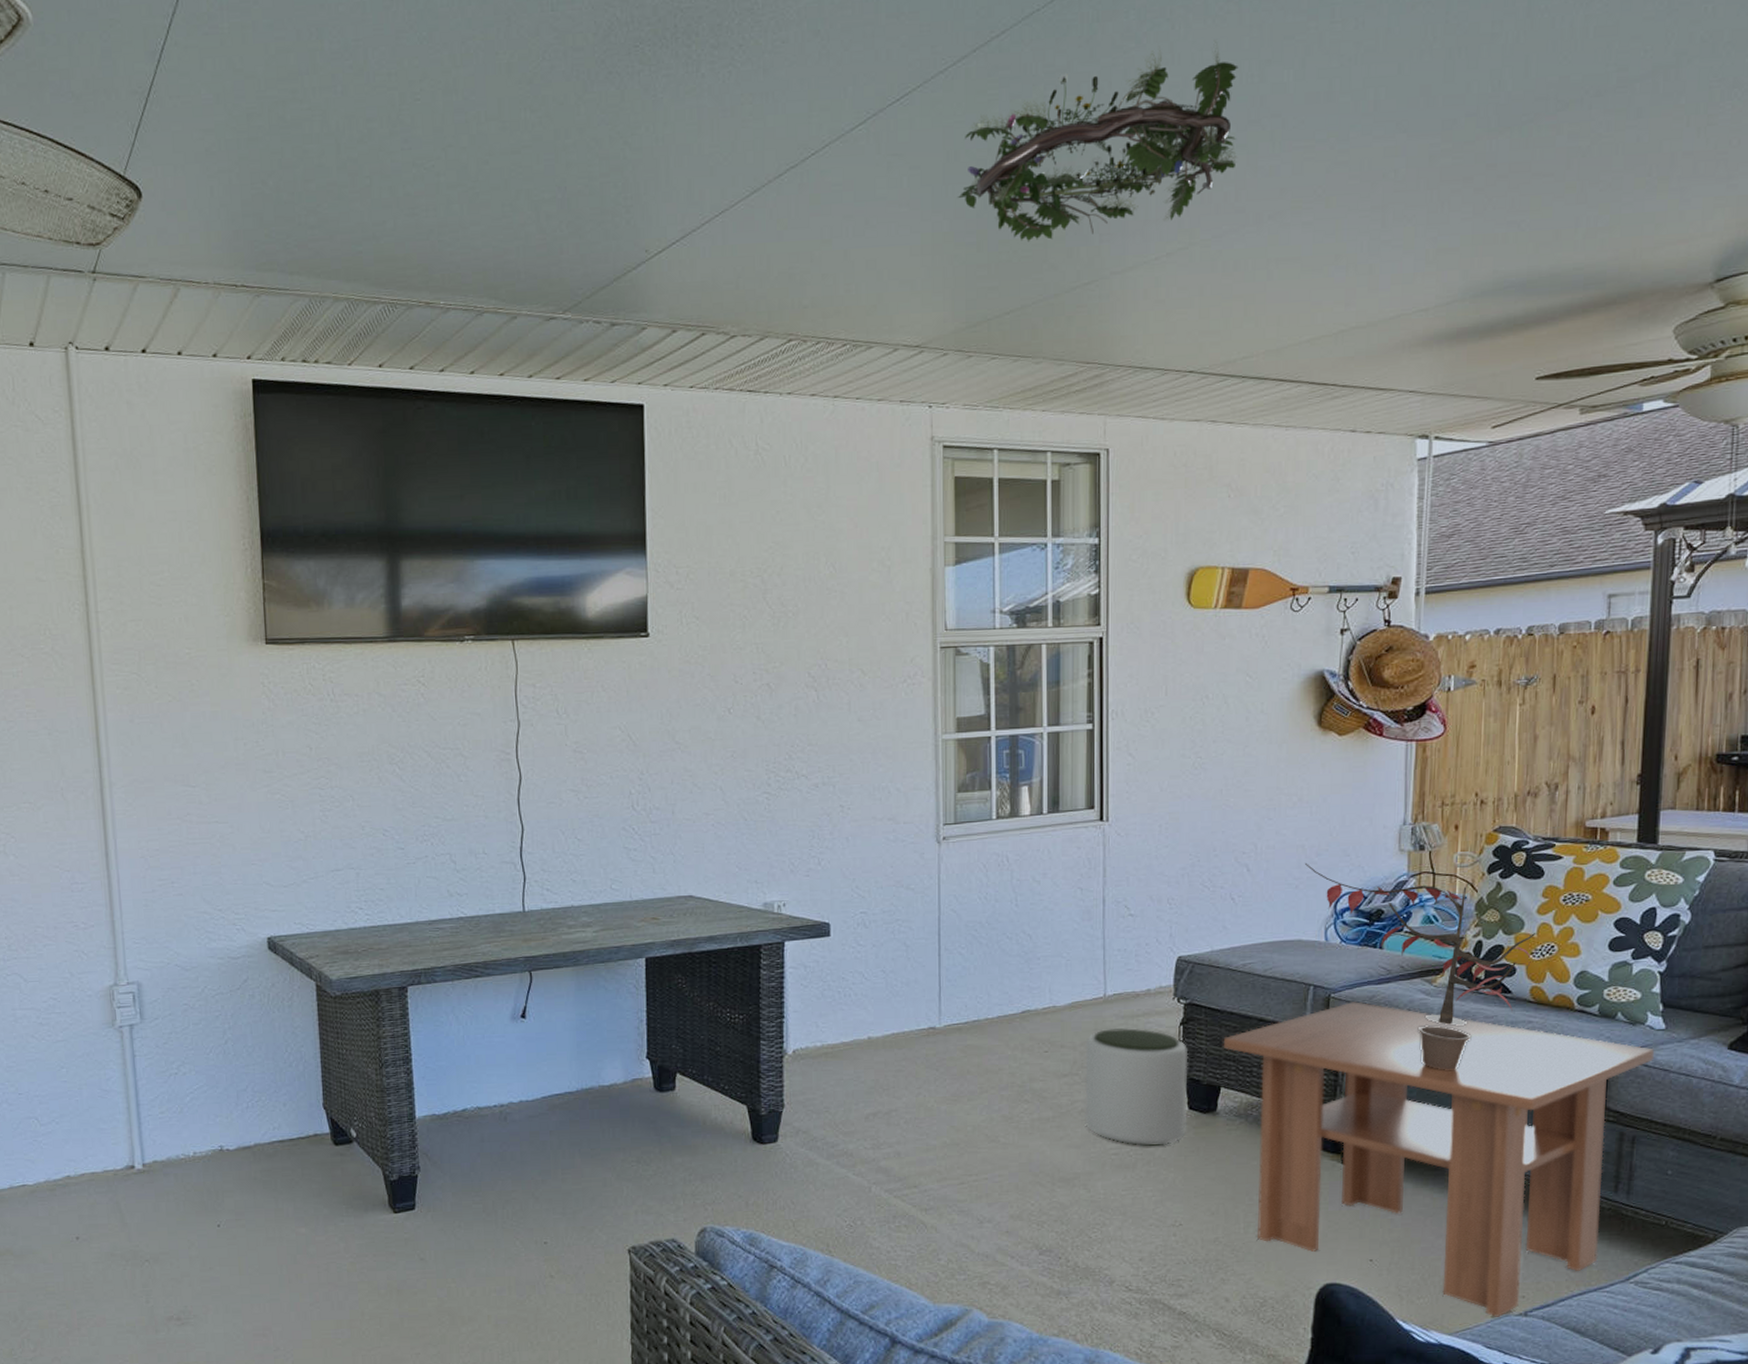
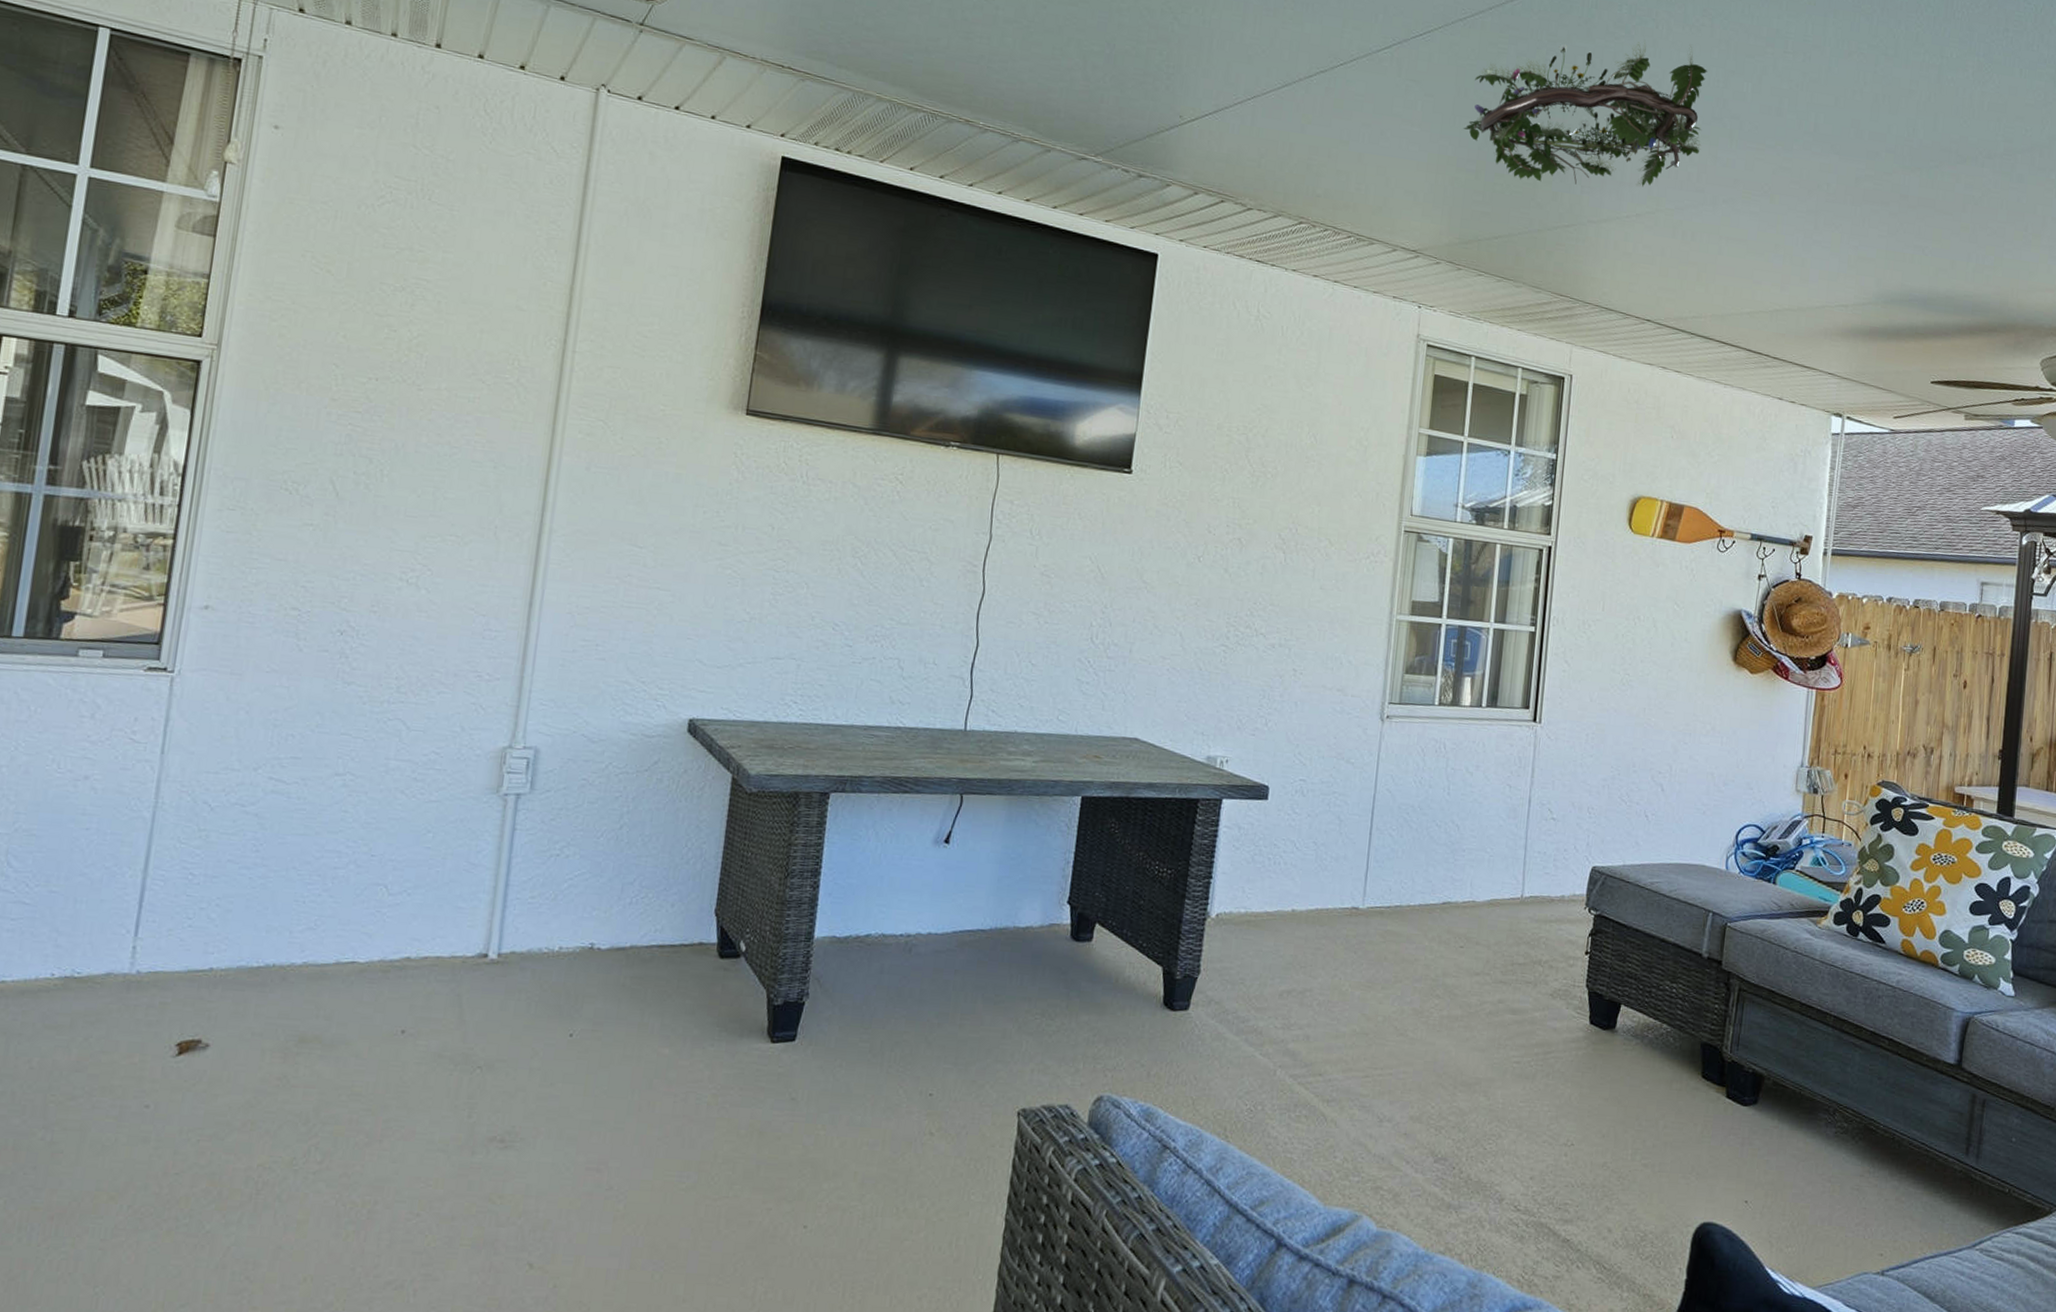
plant pot: present [1085,1028,1189,1146] -> none [1491,931,1594,1059]
coffee table: present [1223,1001,1655,1317] -> none [1626,933,2005,1274]
potted plant: present [1305,862,1536,1070] -> none [1713,790,1909,1014]

